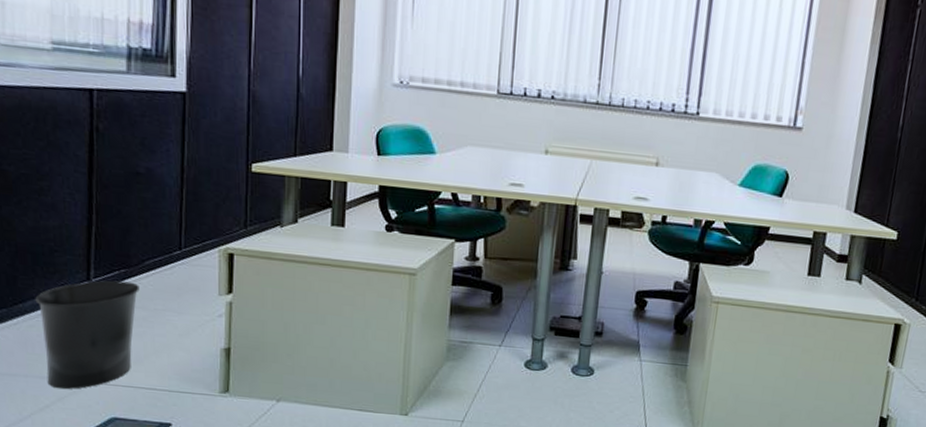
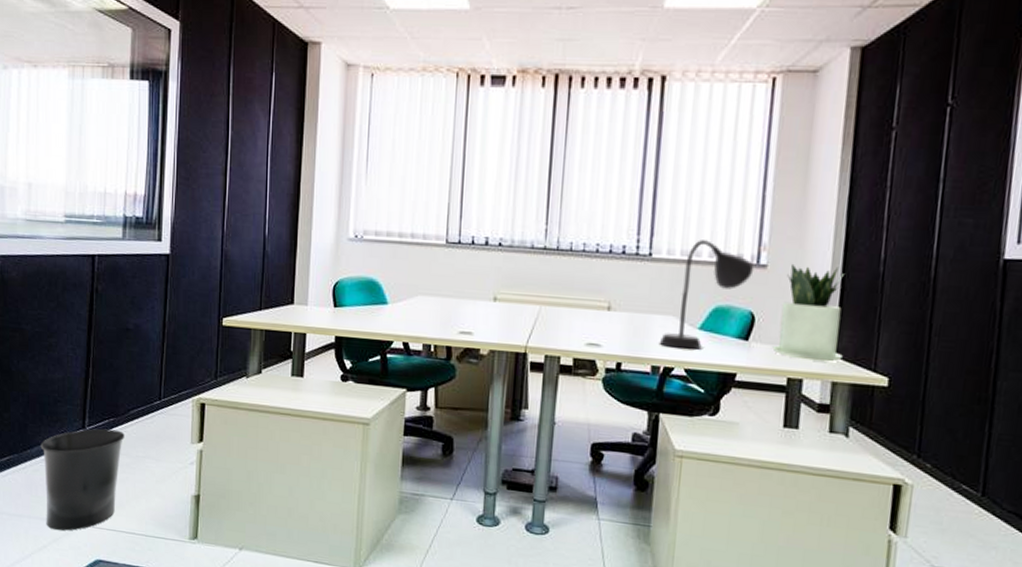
desk lamp: none [702,101,791,205] -> present [659,240,754,350]
planter: none [802,127,868,218] -> present [772,263,844,362]

